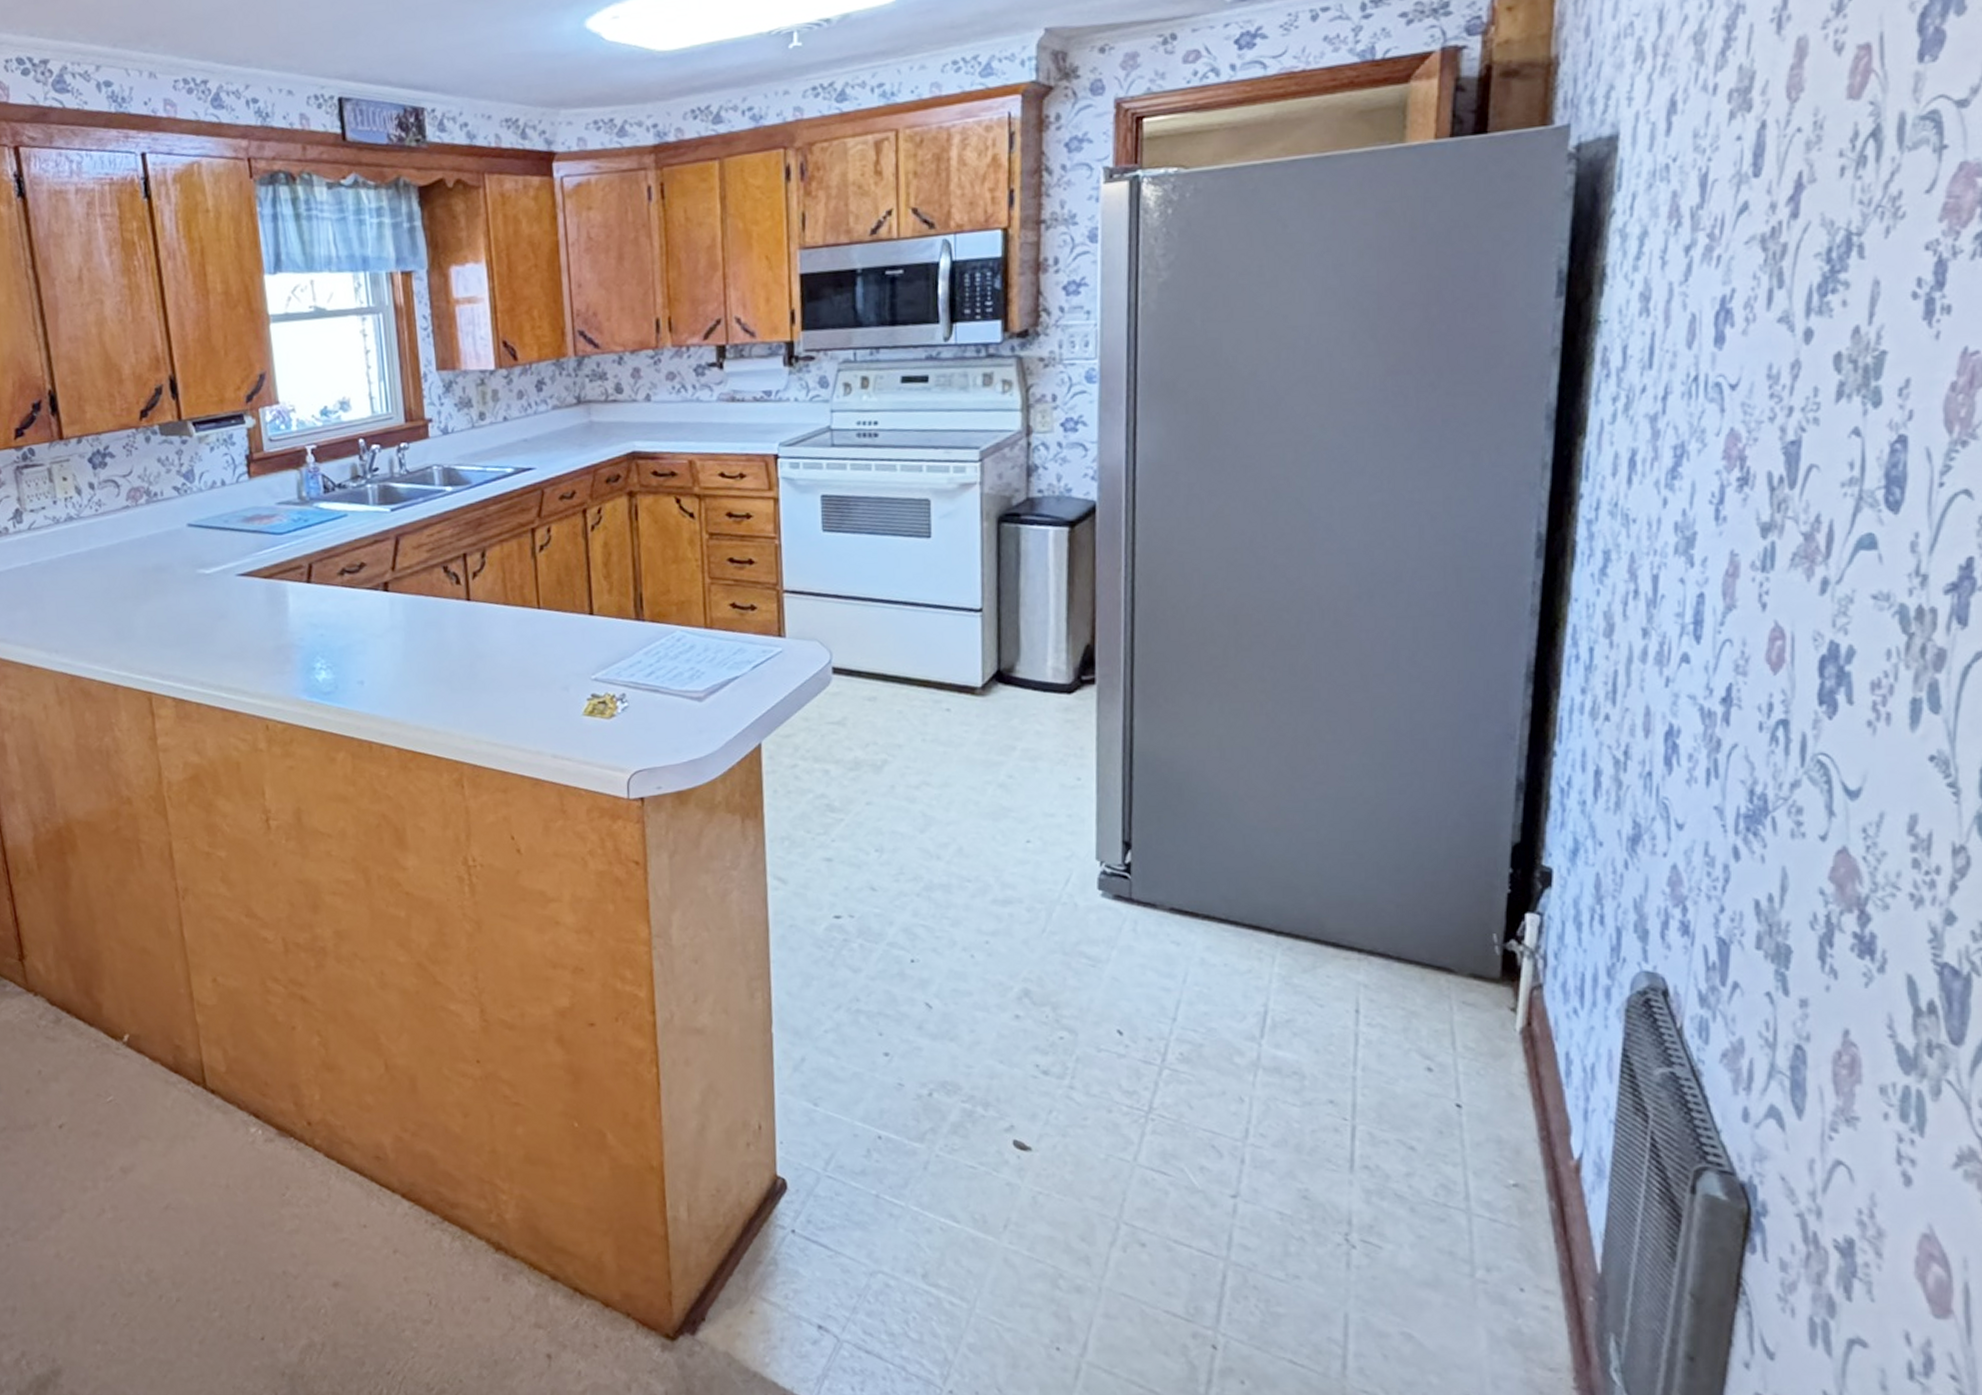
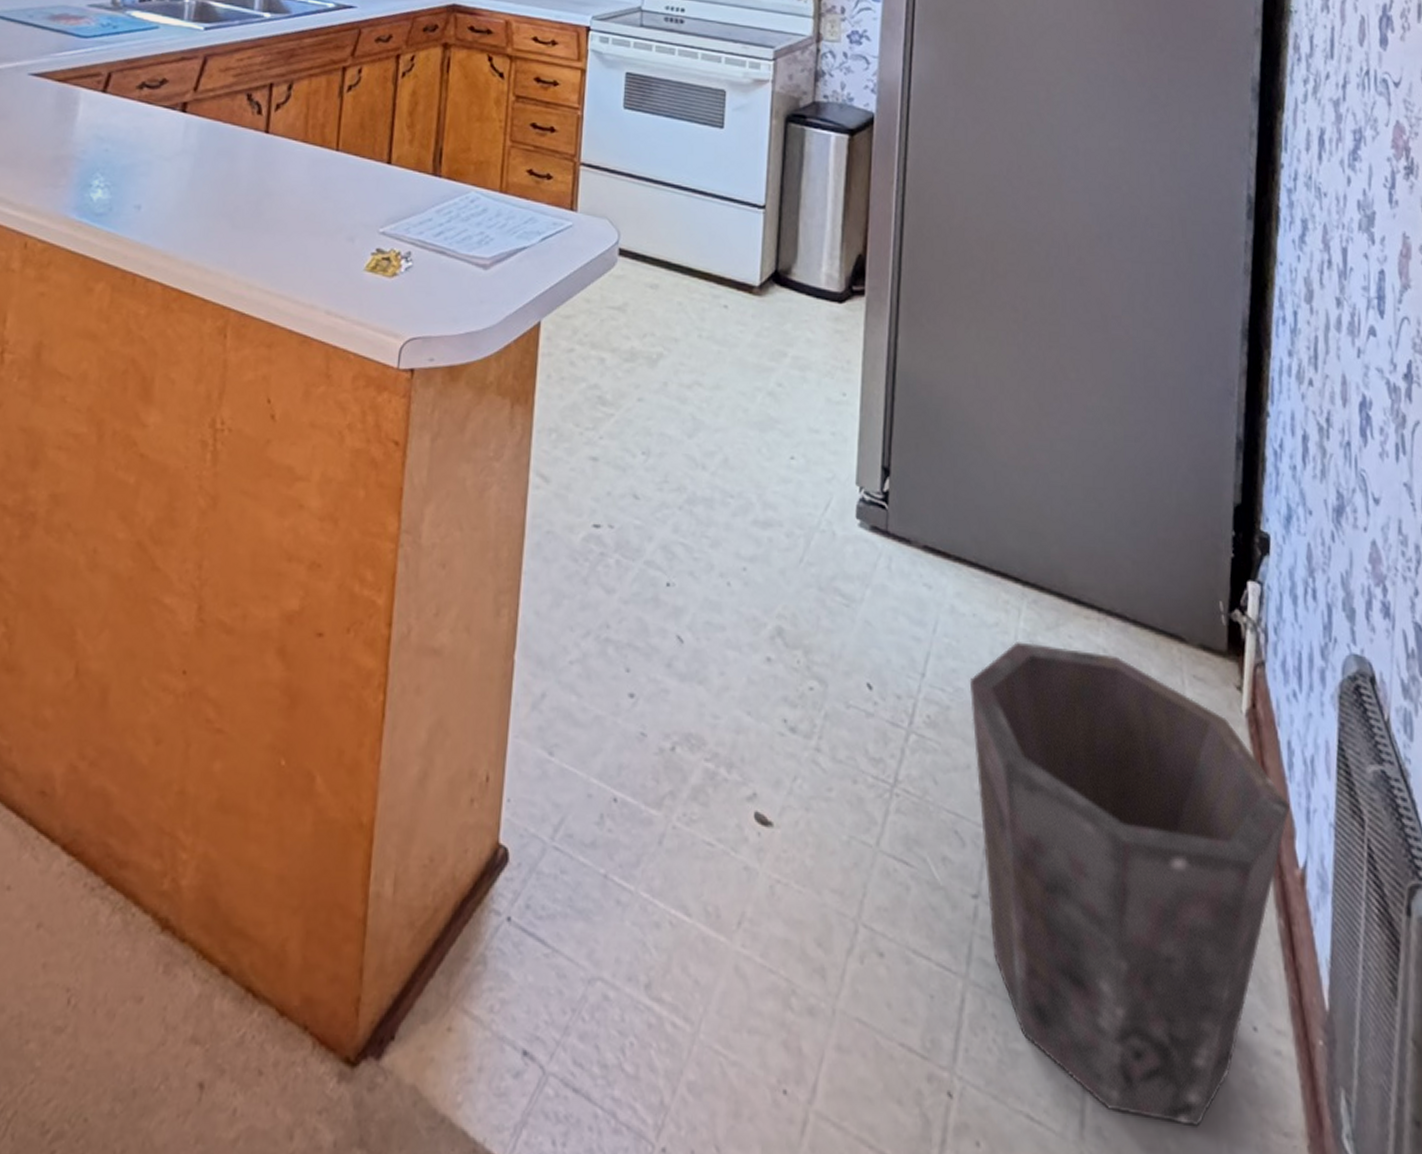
waste bin: none [1222,983,1566,1365] -> present [969,640,1290,1126]

